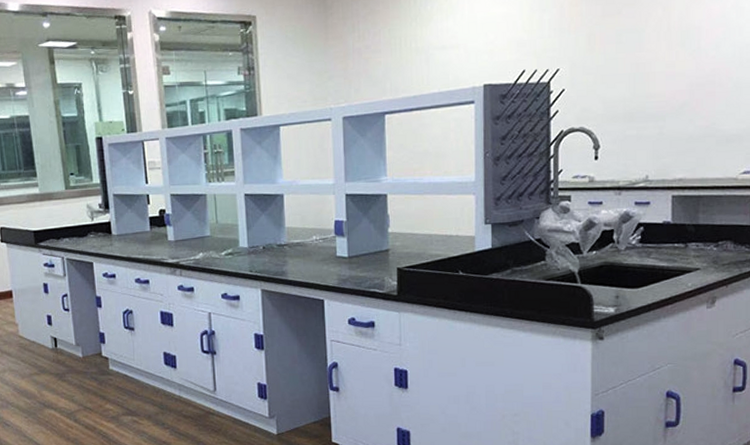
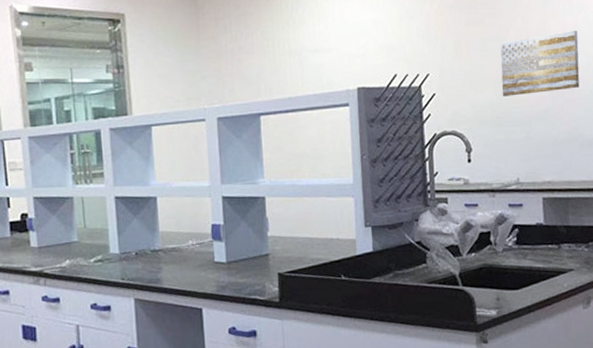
wall art: none [636,18,724,91] -> present [500,30,580,97]

